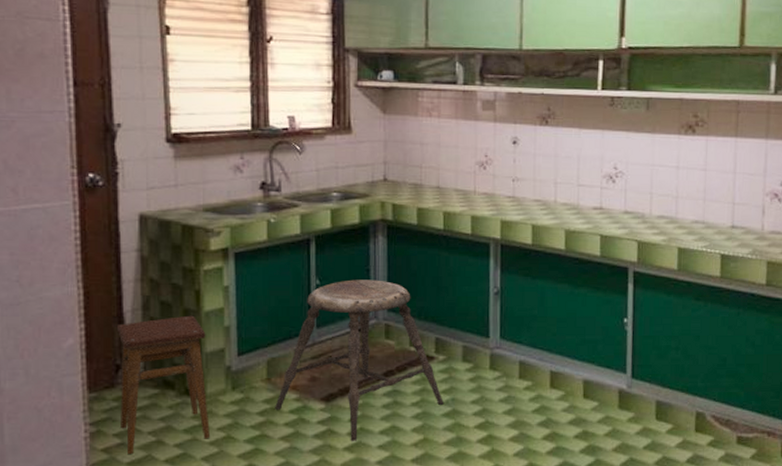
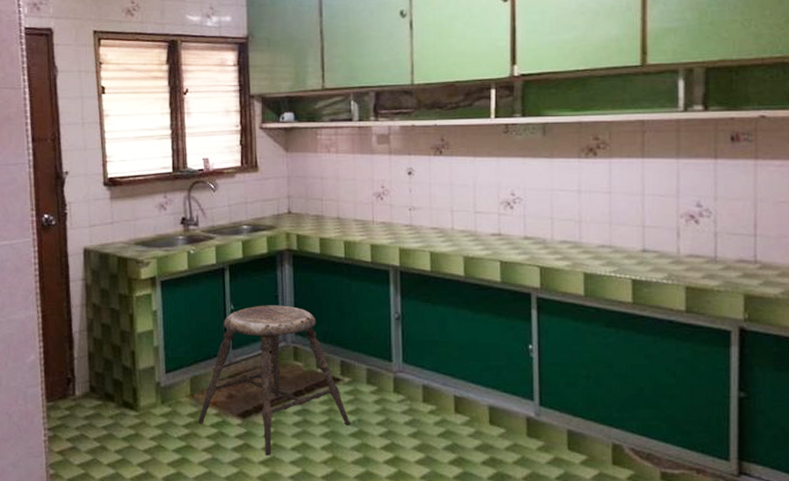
stool: present [116,315,210,454] -> none [67,336,144,457]

